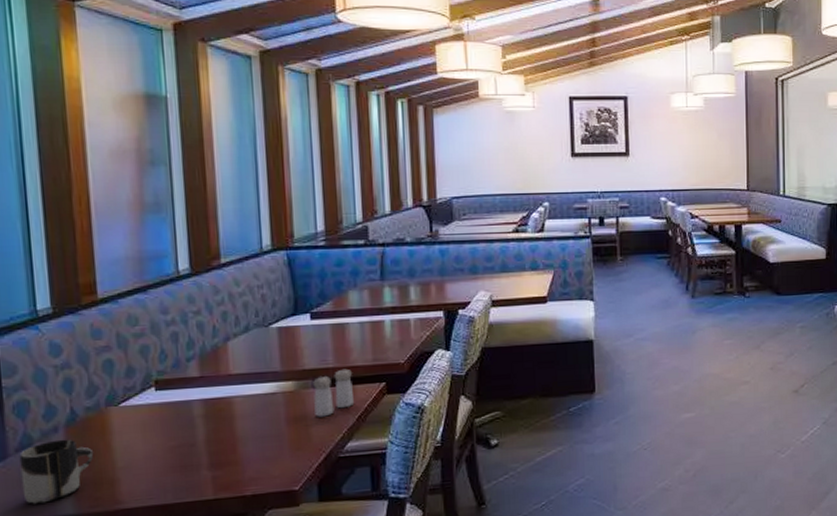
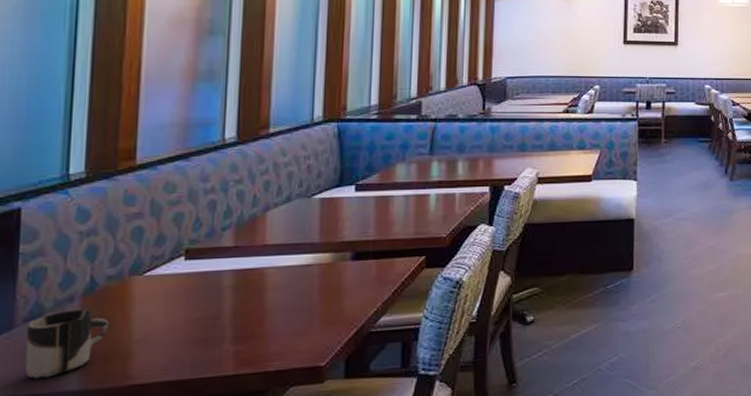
salt and pepper shaker: present [313,368,354,417] -> none [350,241,392,291]

